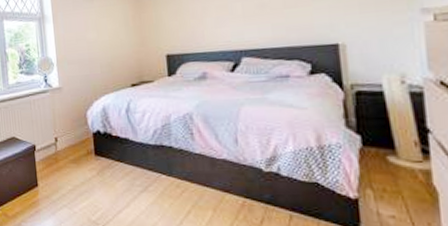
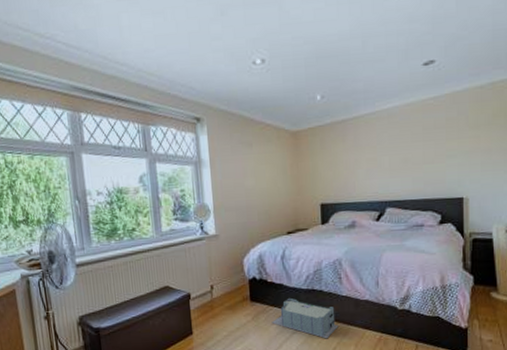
storage bin: none [118,153,192,201] -> present [271,297,338,339]

